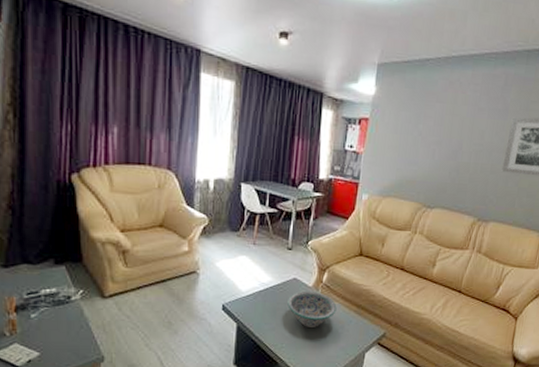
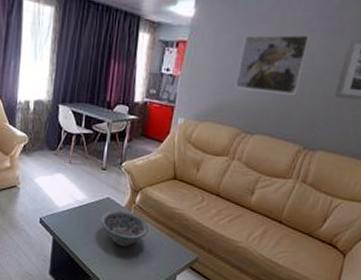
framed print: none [414,113,480,170] -> present [234,34,311,95]

